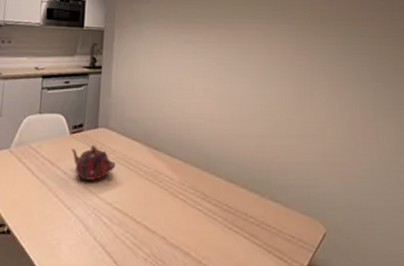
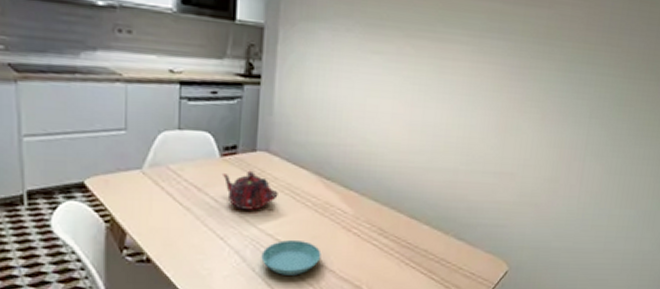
saucer: none [102,207,153,243] -> present [261,239,322,275]

